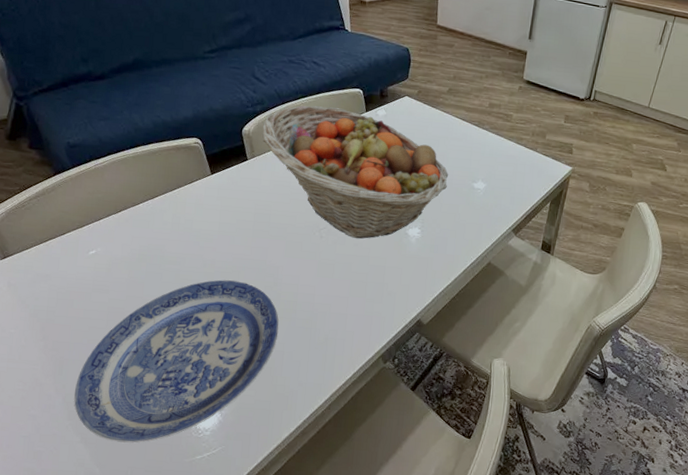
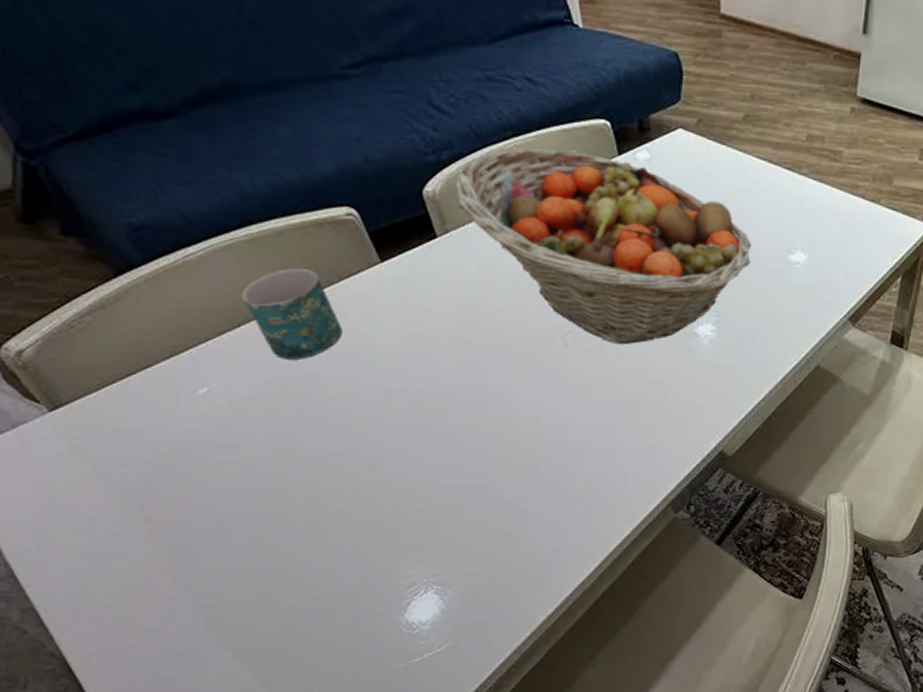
plate: present [74,280,279,443] -> none [210,417,516,652]
mug: none [125,175,182,236] -> present [241,267,342,359]

